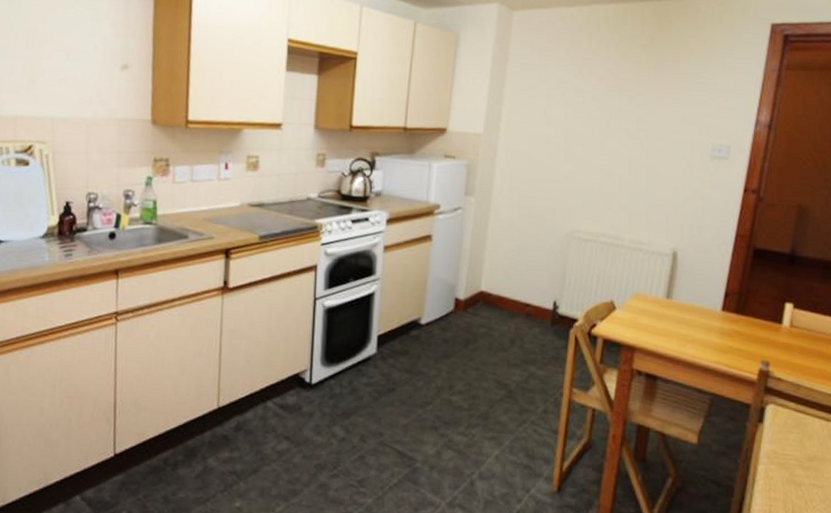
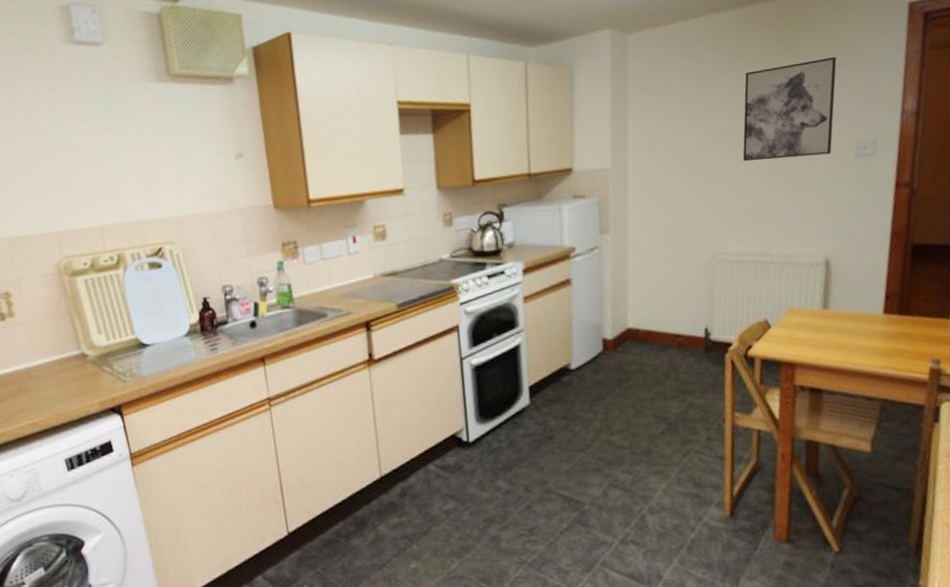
wall art: none [607,62,702,152] -> present [742,57,837,162]

